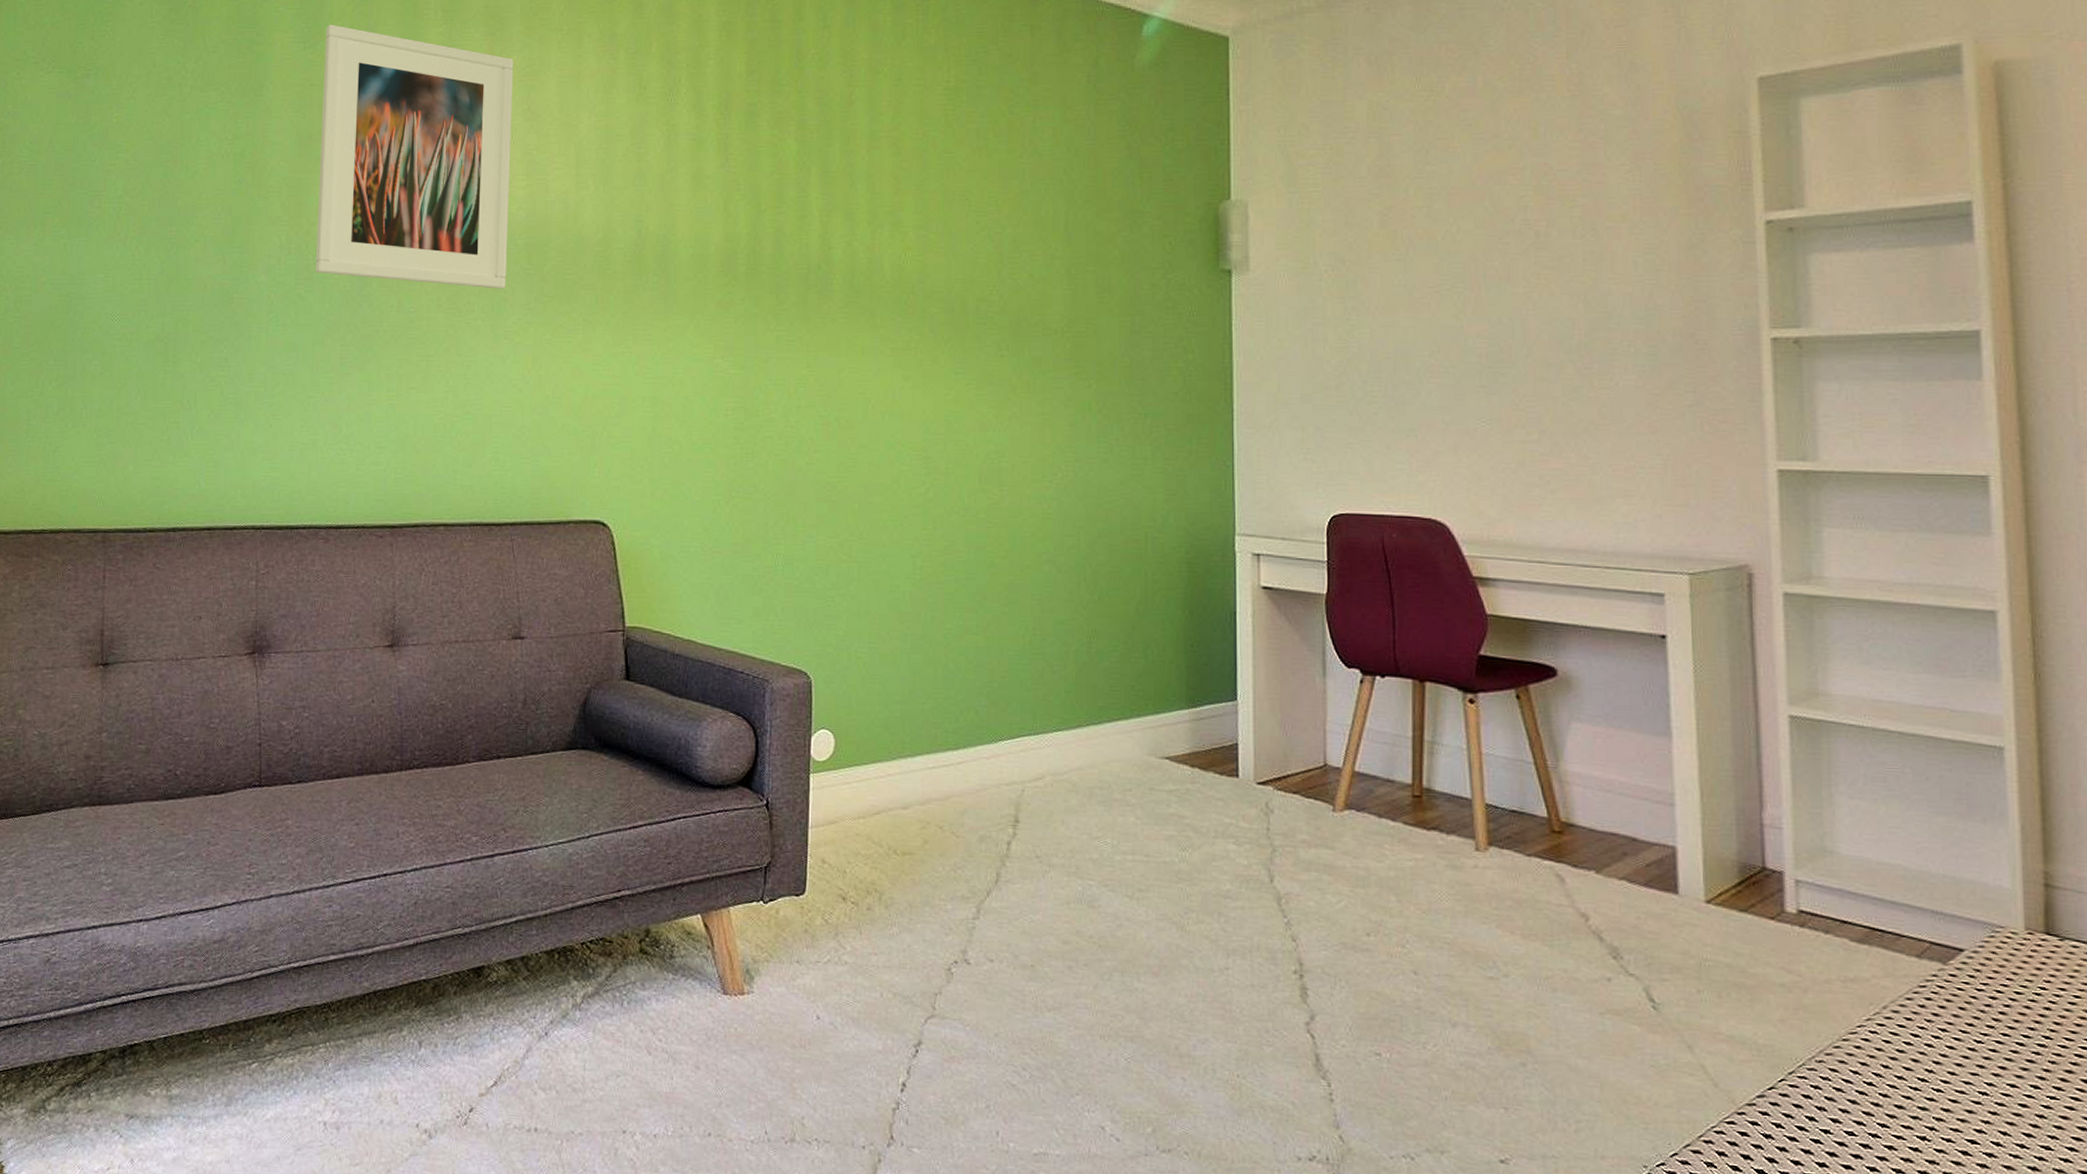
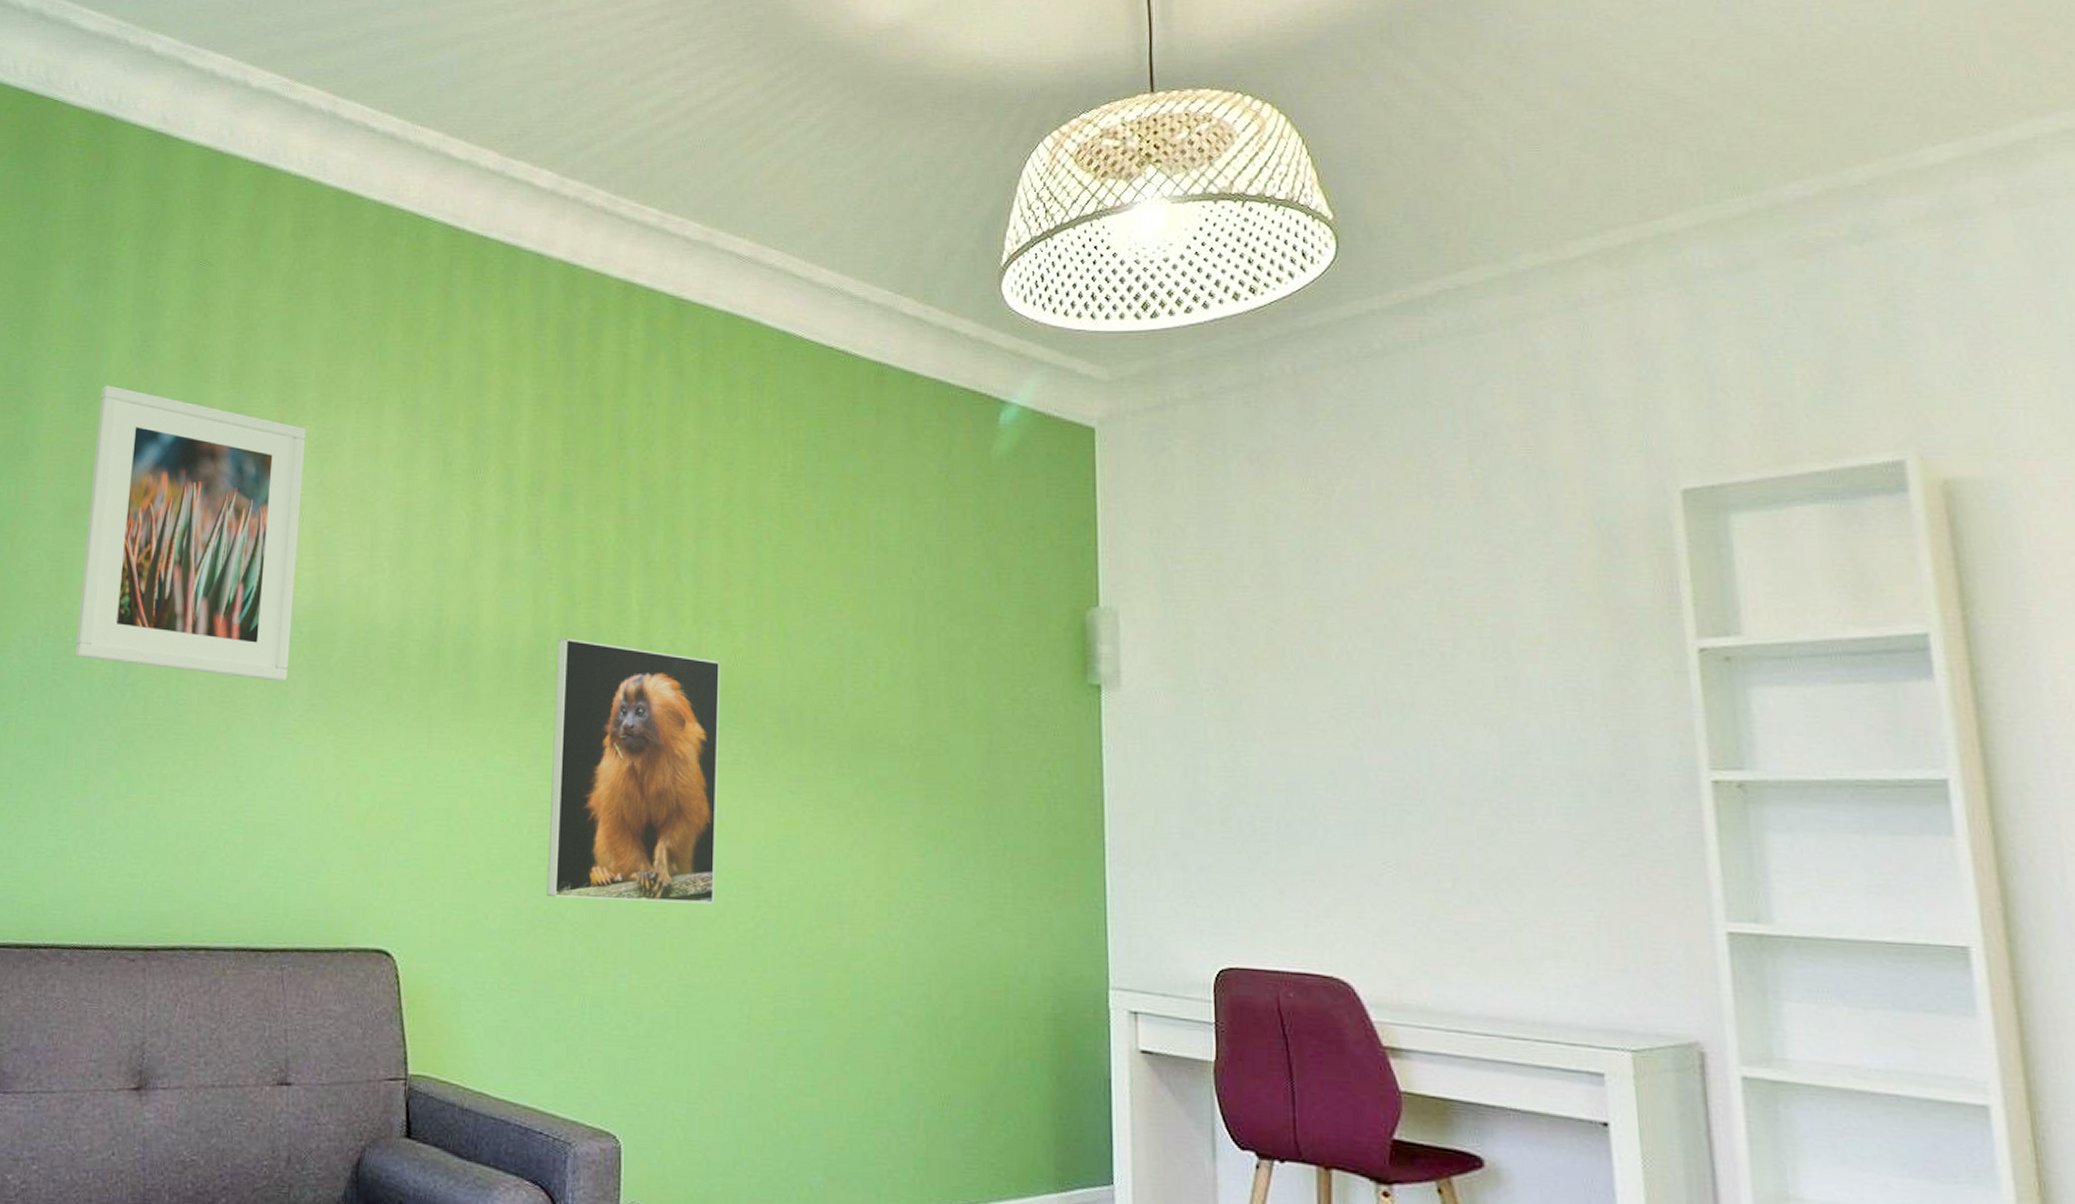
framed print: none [742,242,892,473] -> present [546,637,721,904]

